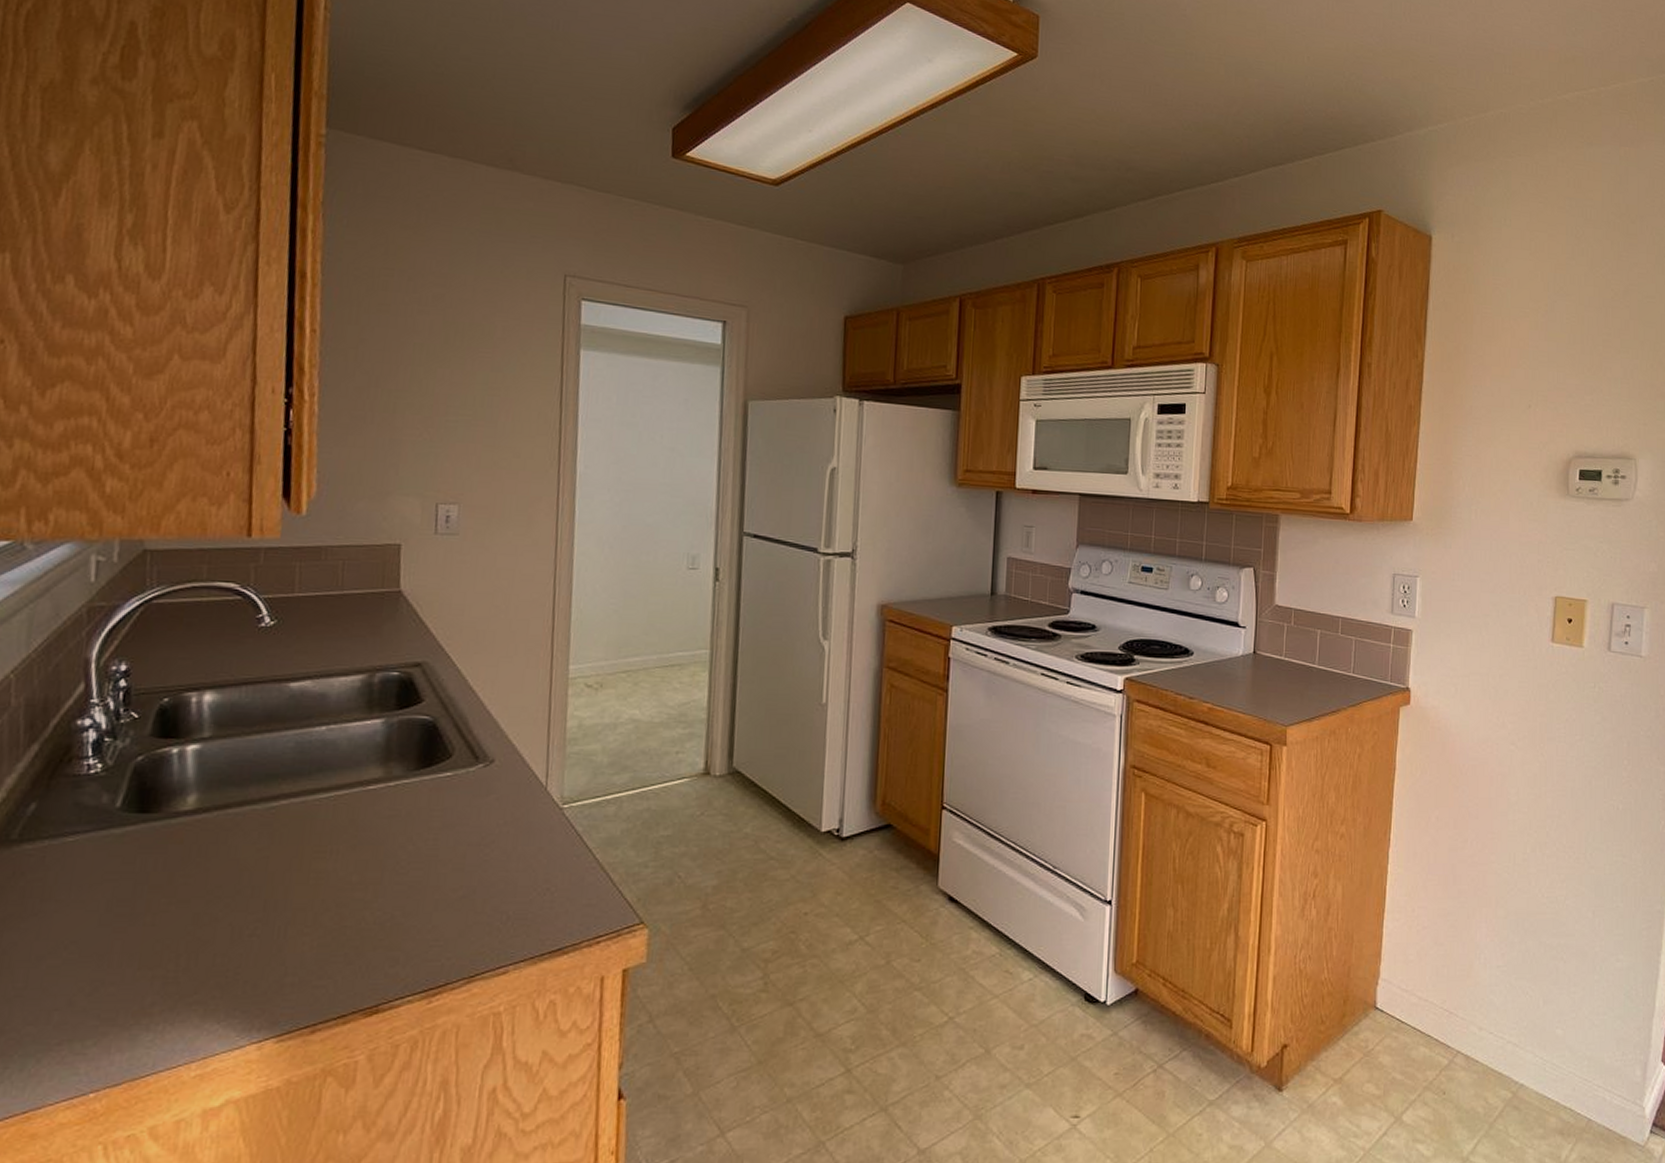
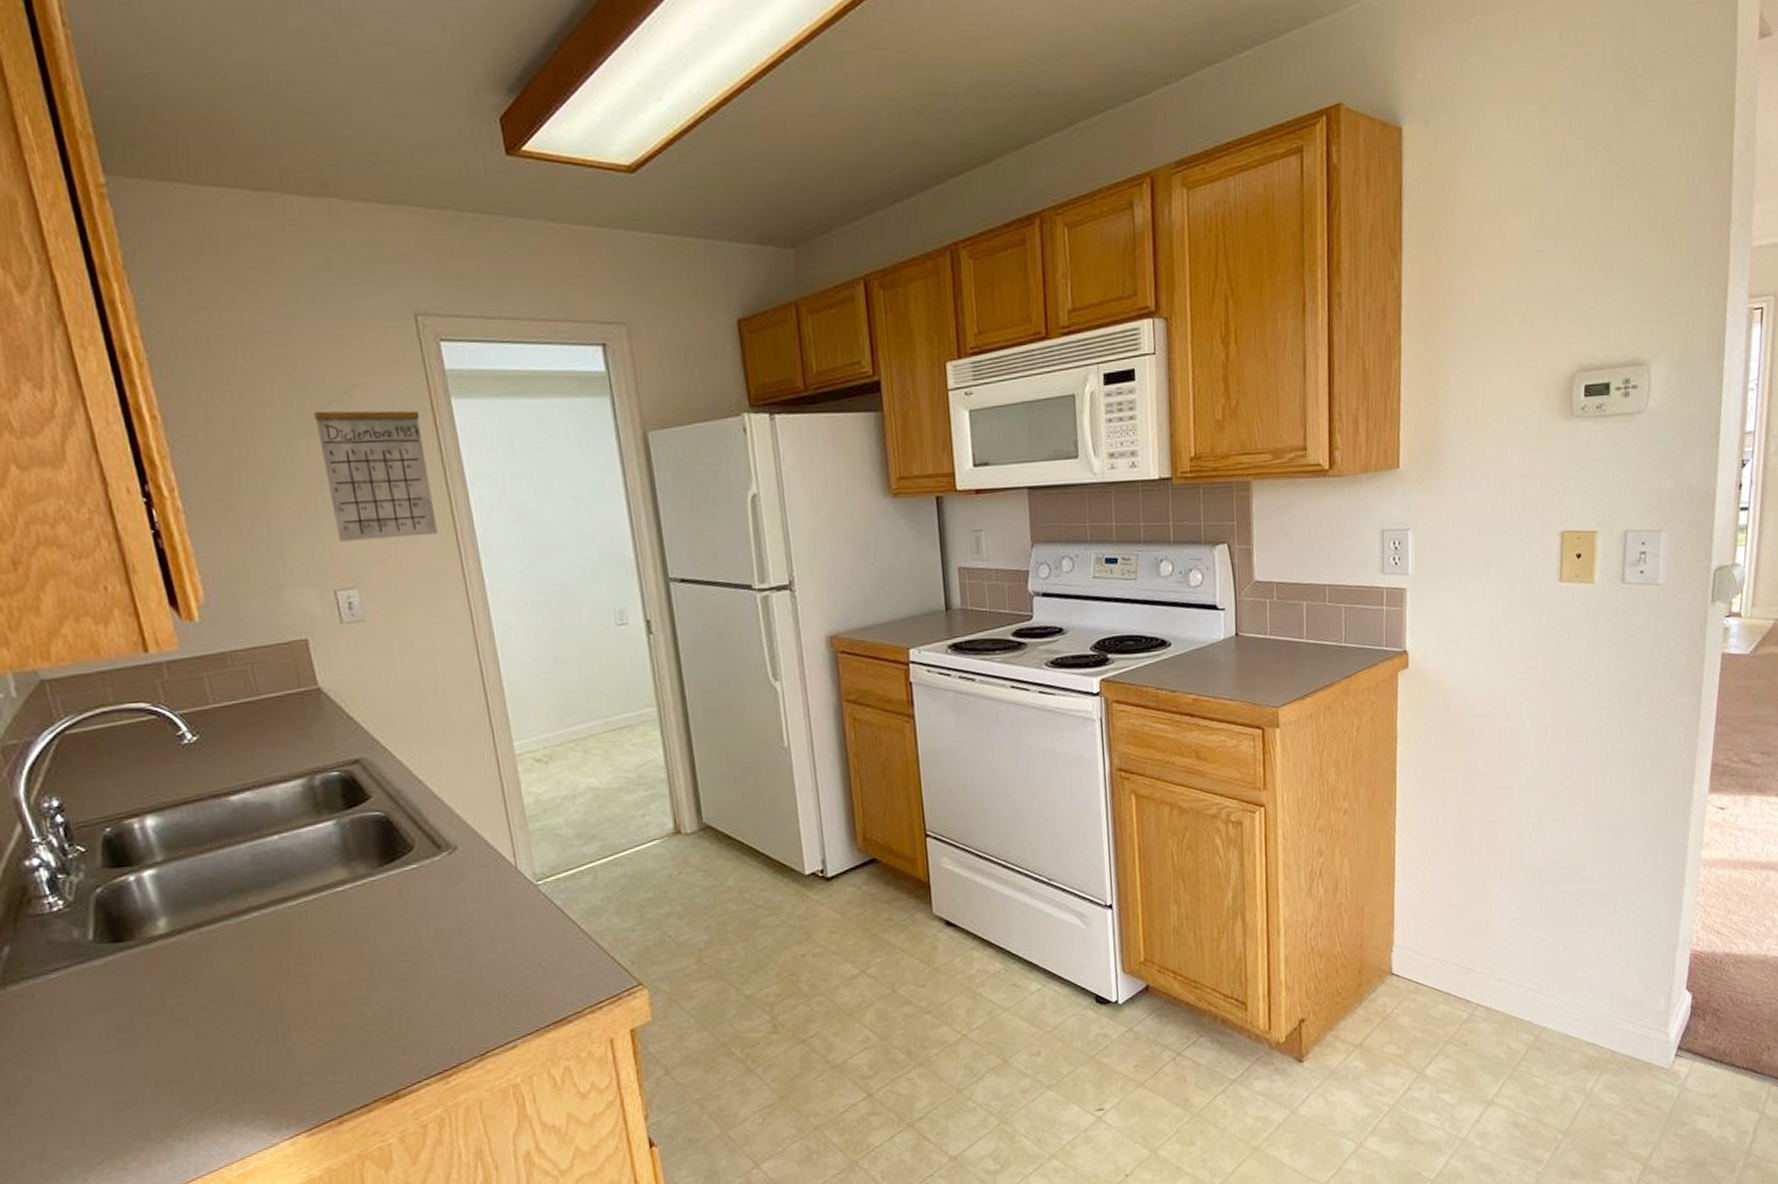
calendar: none [451,326,550,466] -> present [314,384,438,542]

